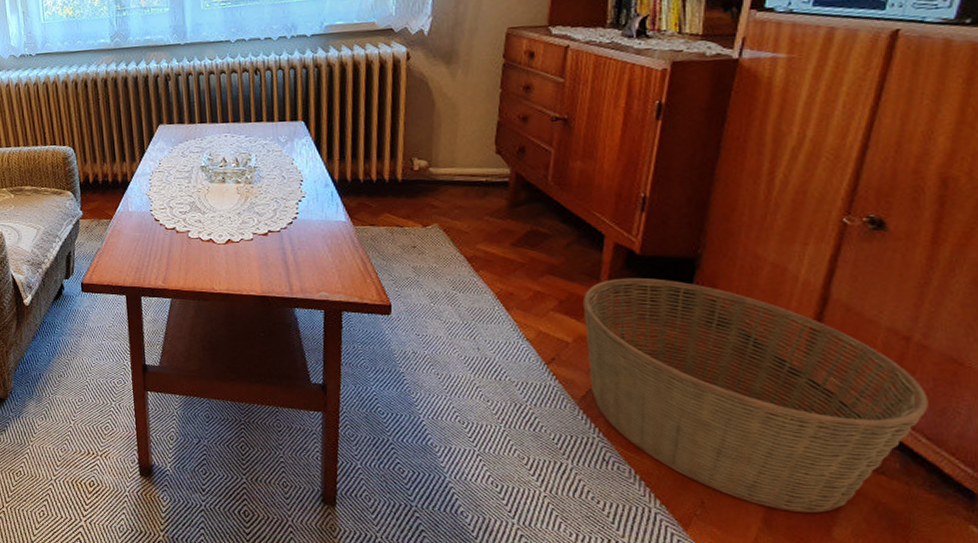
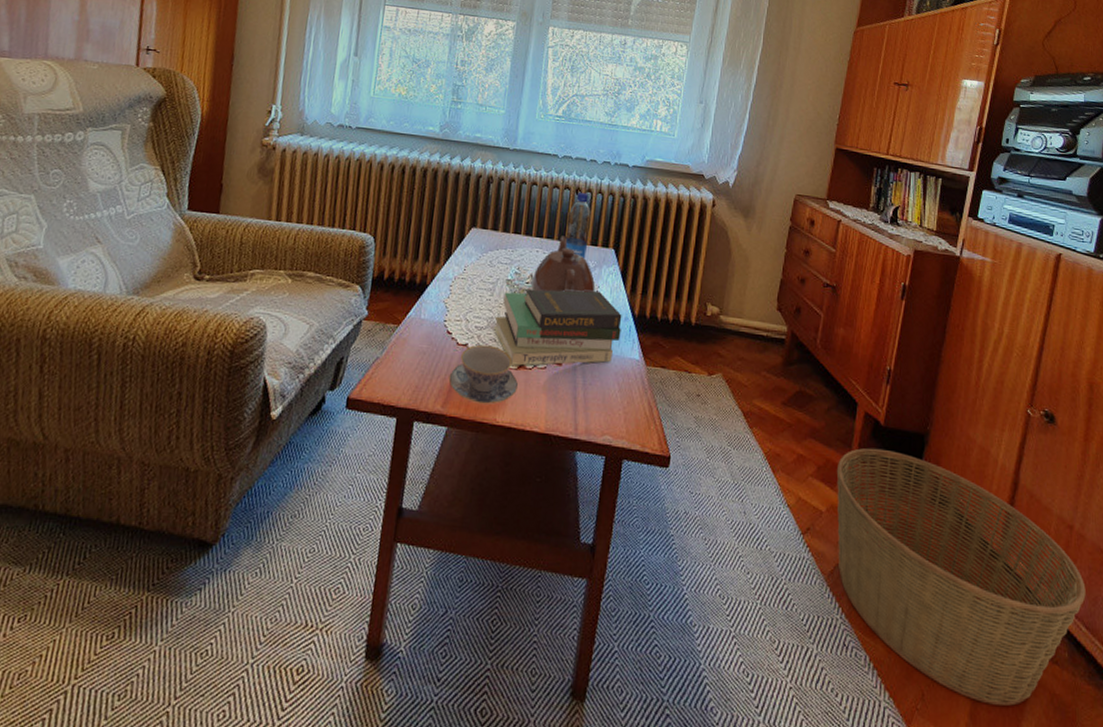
teacup: none [164,226,230,278] -> present [448,344,519,406]
books: none [195,163,323,241] -> present [493,289,622,366]
teapot: none [224,117,290,173] -> present [530,236,596,293]
bottle: none [250,72,276,136] -> present [565,193,592,259]

